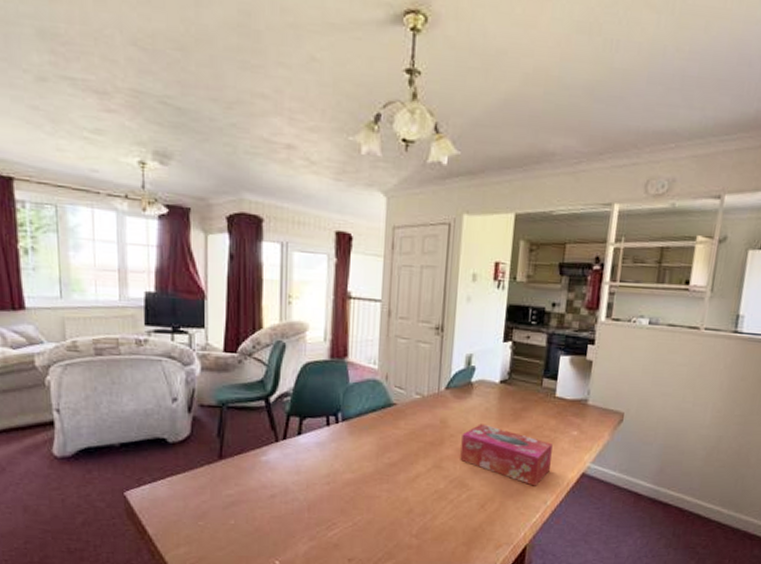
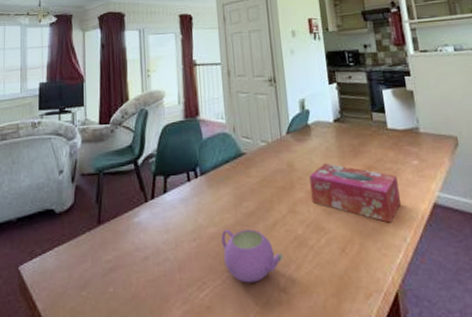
teapot: none [358,476,420,527] -> present [221,229,283,283]

